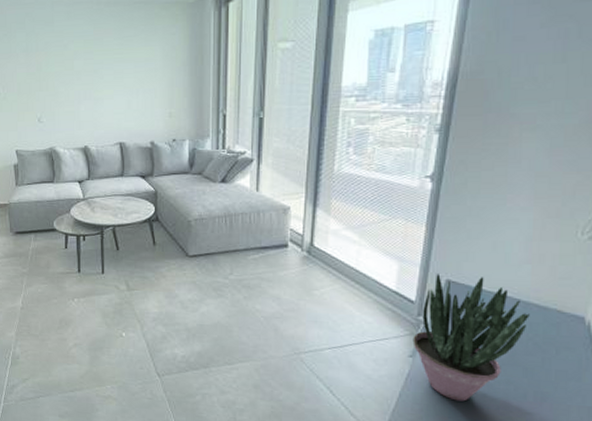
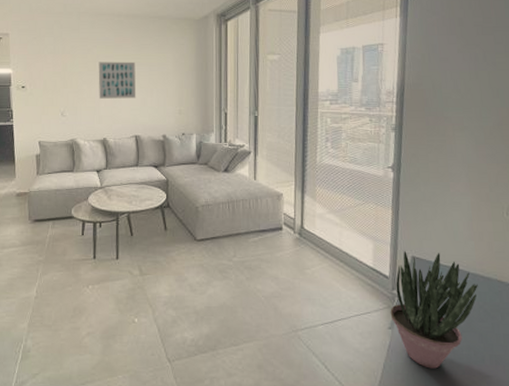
wall art: none [76,57,120,102] -> present [98,62,136,99]

